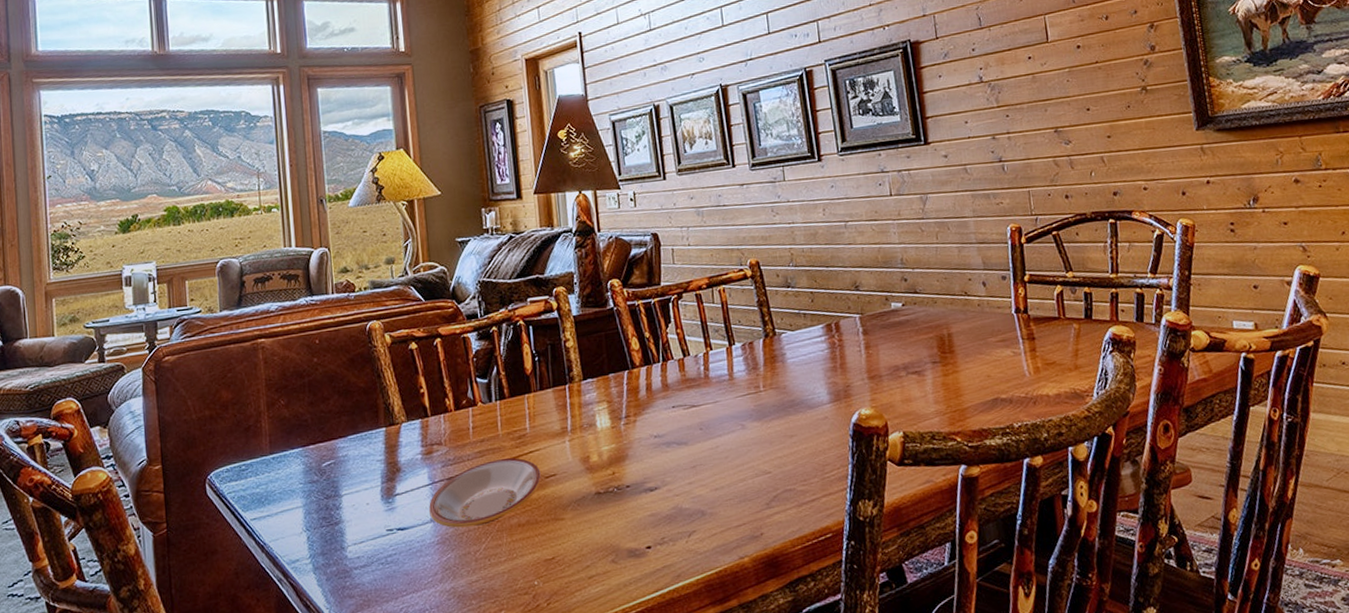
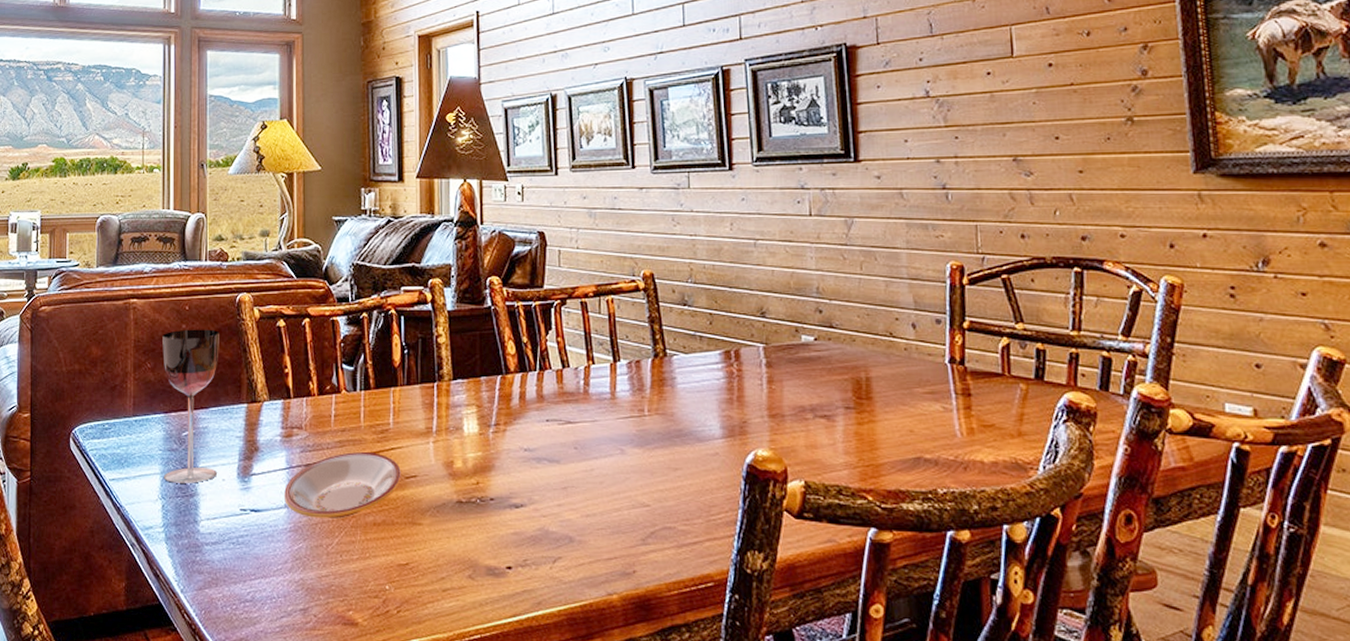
wineglass: none [294,359,360,514] -> present [162,329,219,483]

